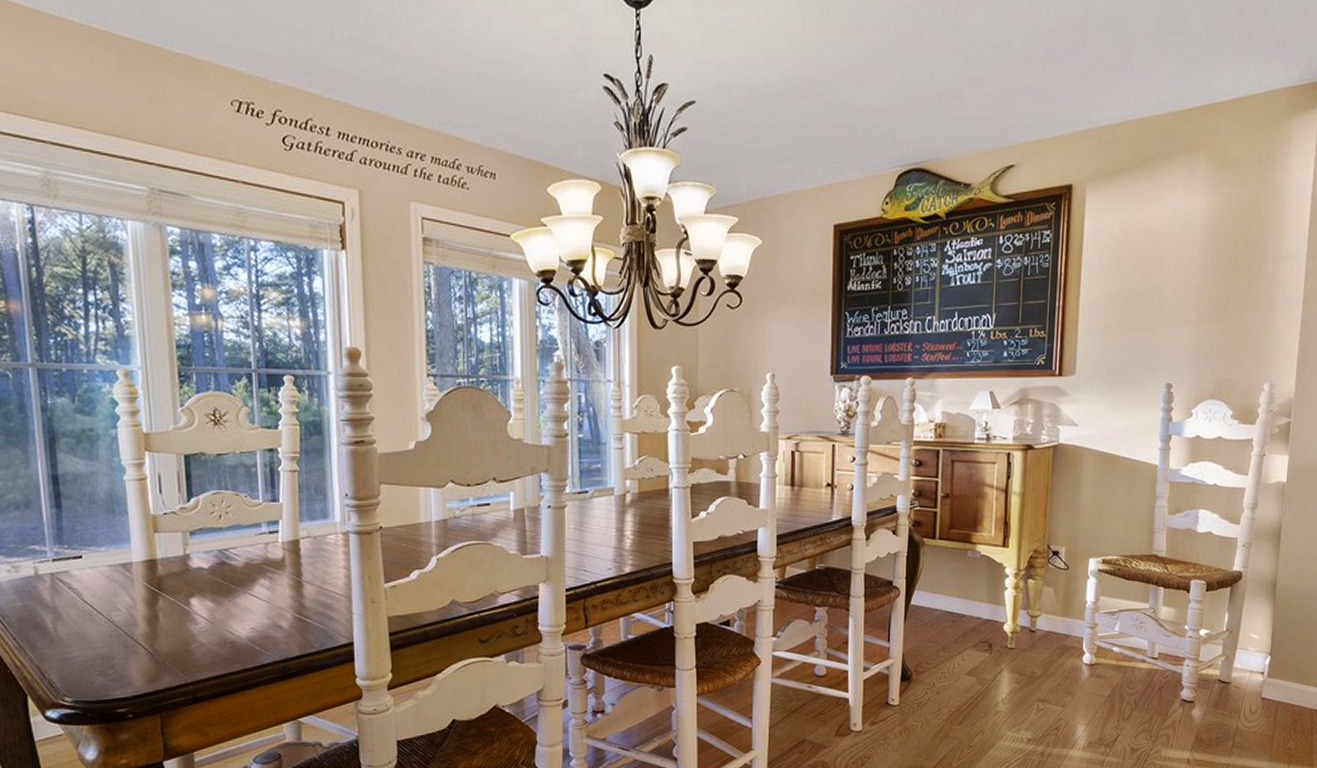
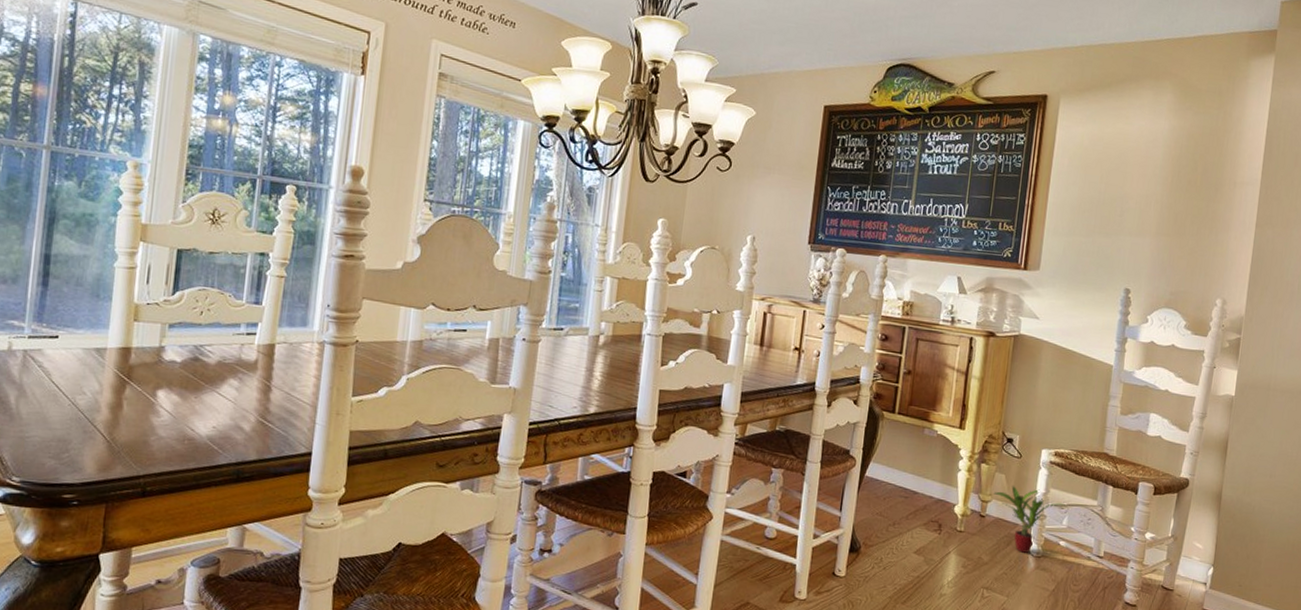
potted plant: none [1042,598,1119,663] -> present [993,486,1068,553]

